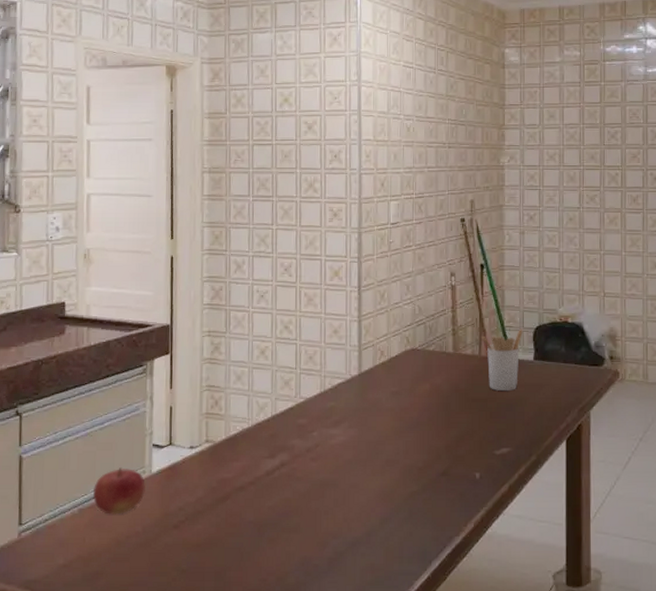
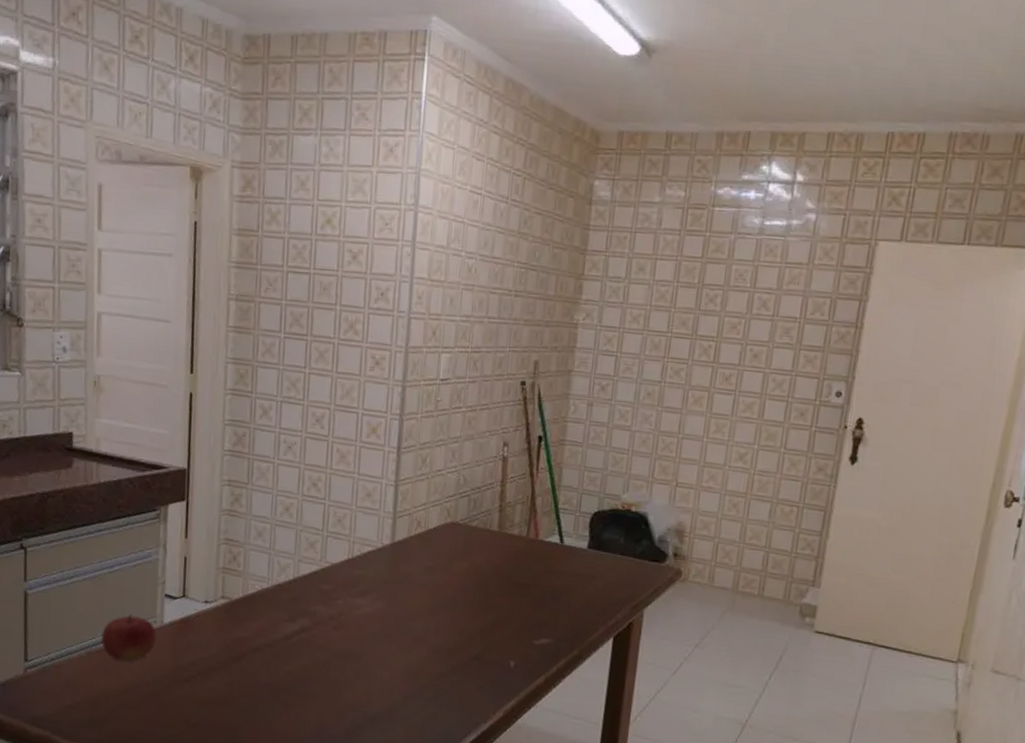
utensil holder: present [482,328,523,390] -> none [531,512,579,579]

